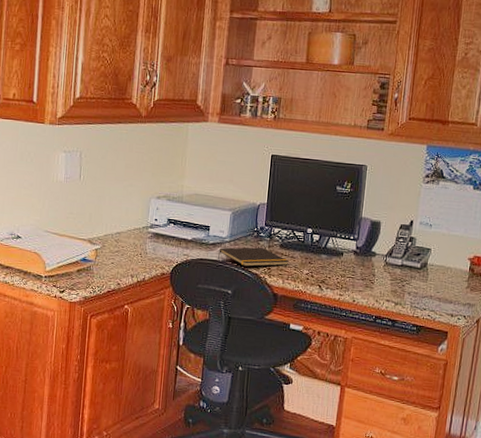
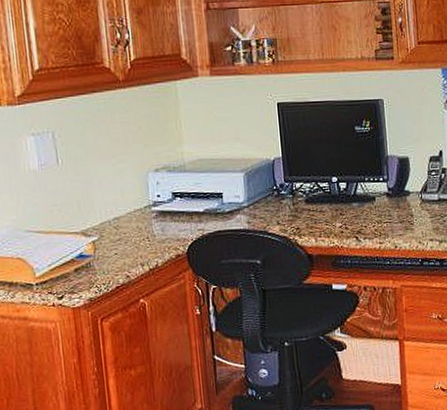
notepad: present [217,247,289,267] -> none [237,206,318,230]

